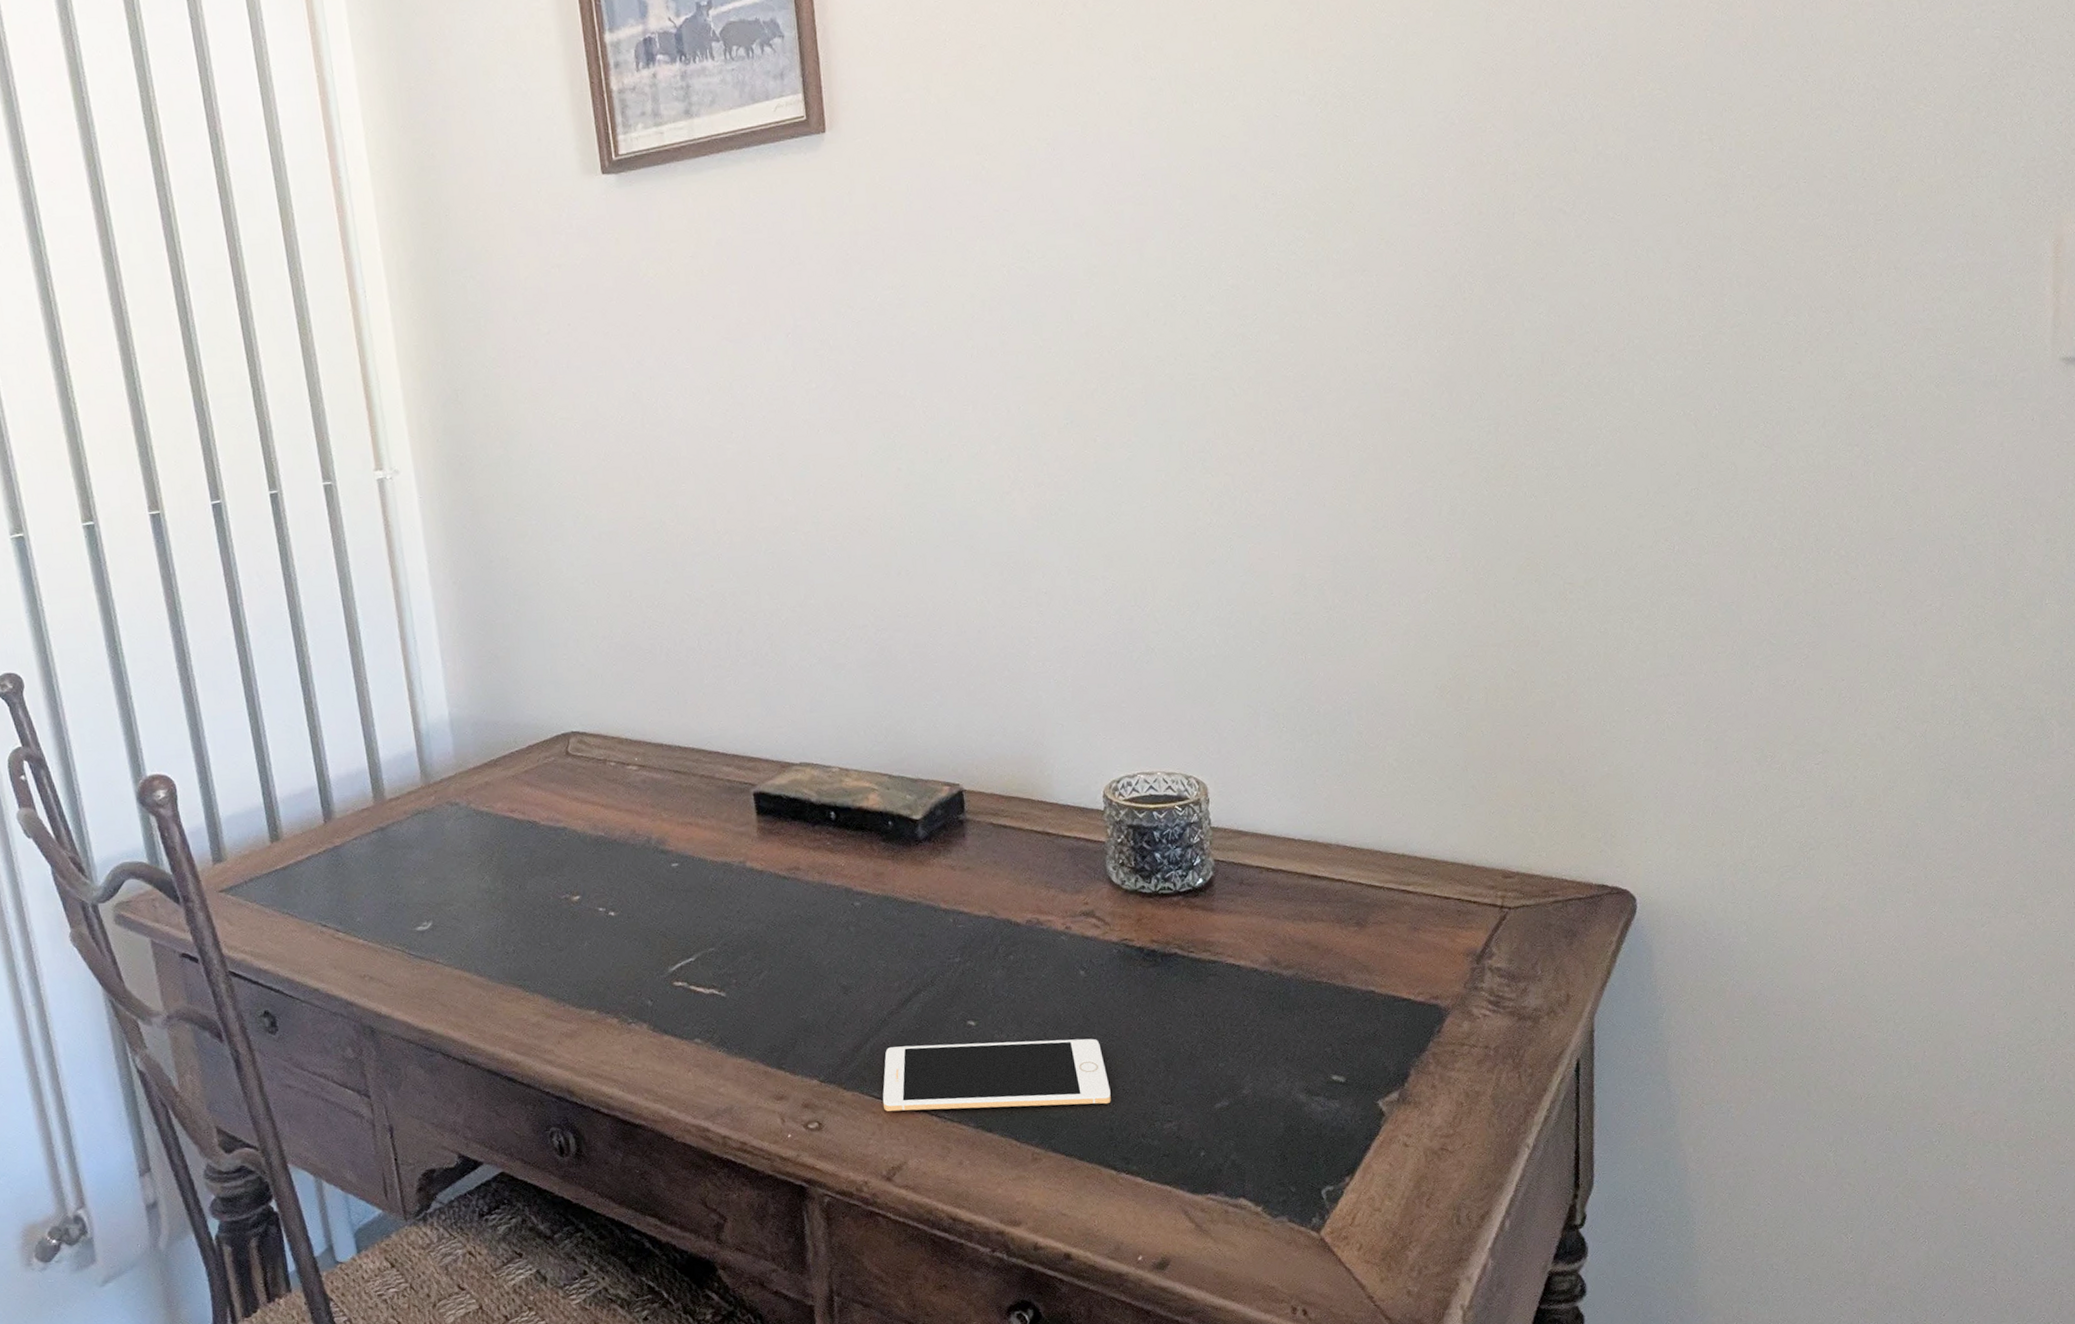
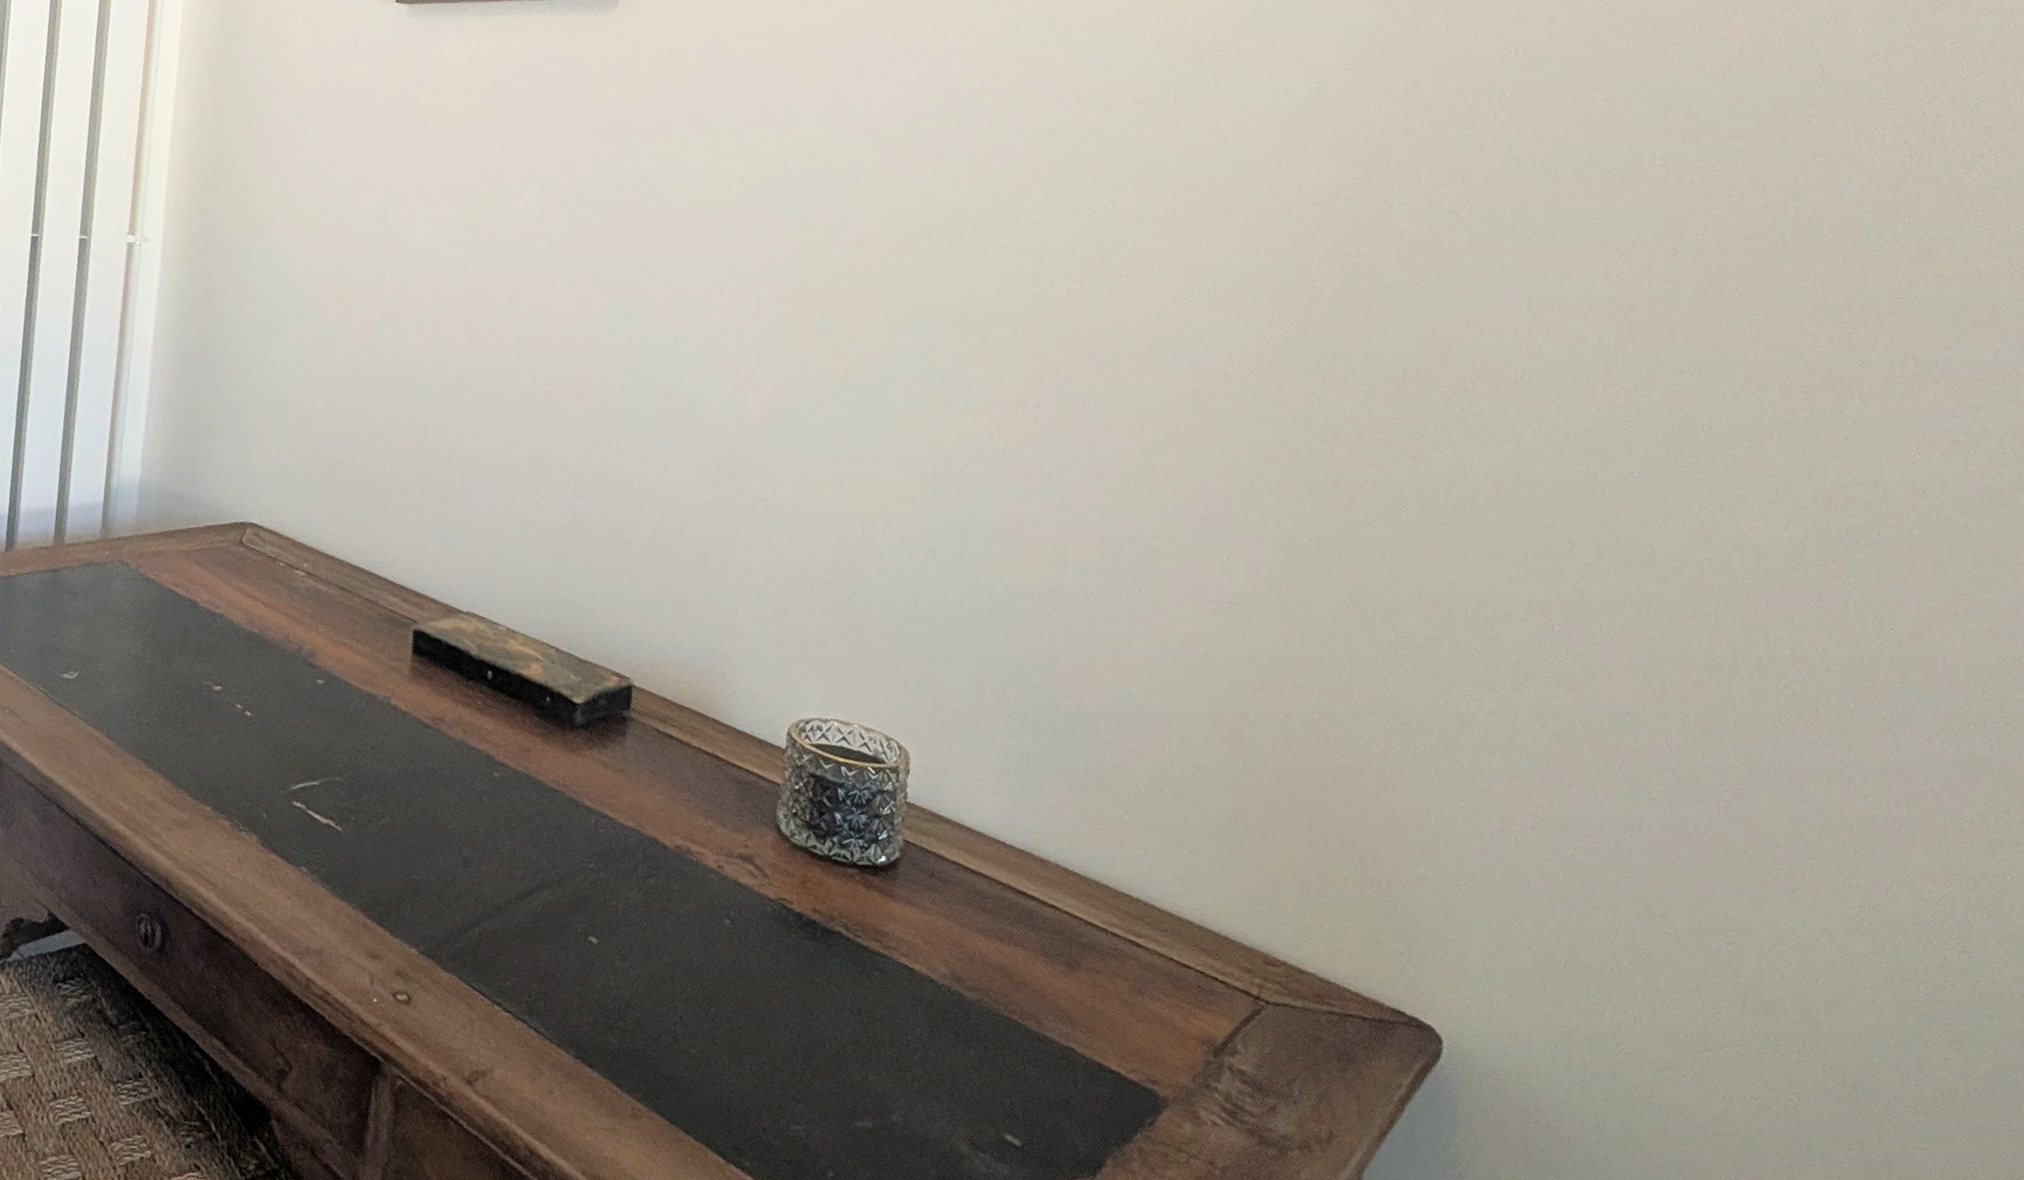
cell phone: present [882,1038,1111,1112] -> none [479,938,736,1080]

